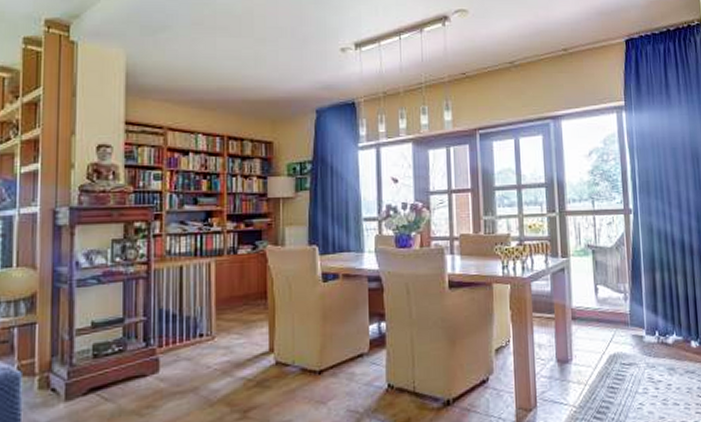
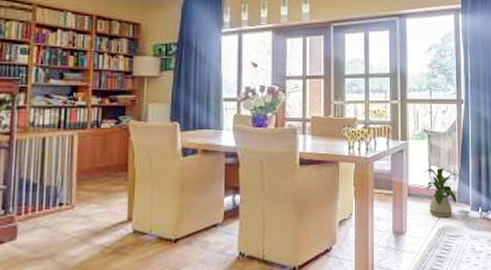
house plant: none [586,287,636,344] -> present [421,168,464,218]

